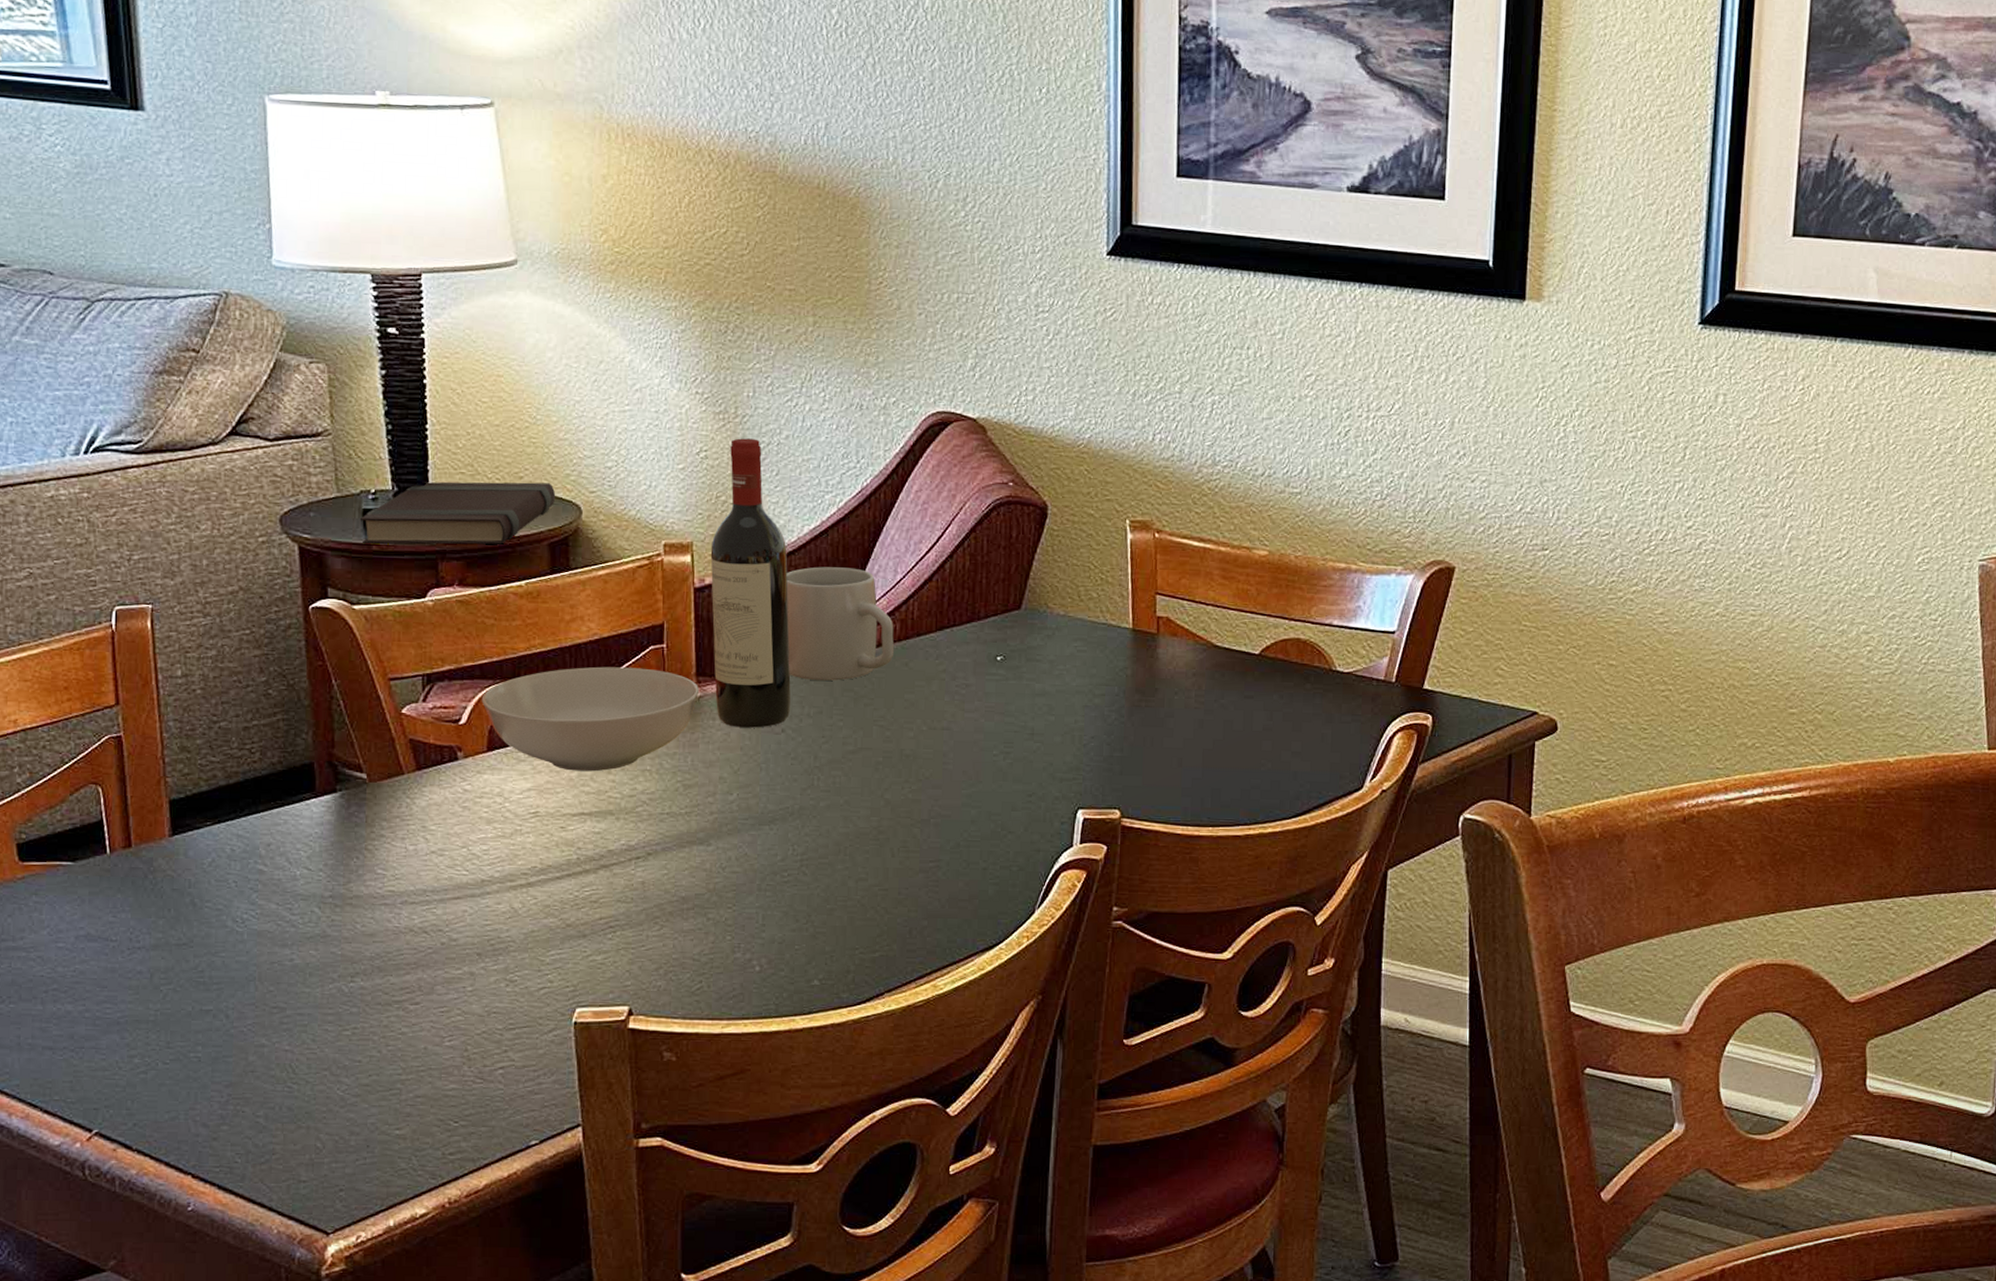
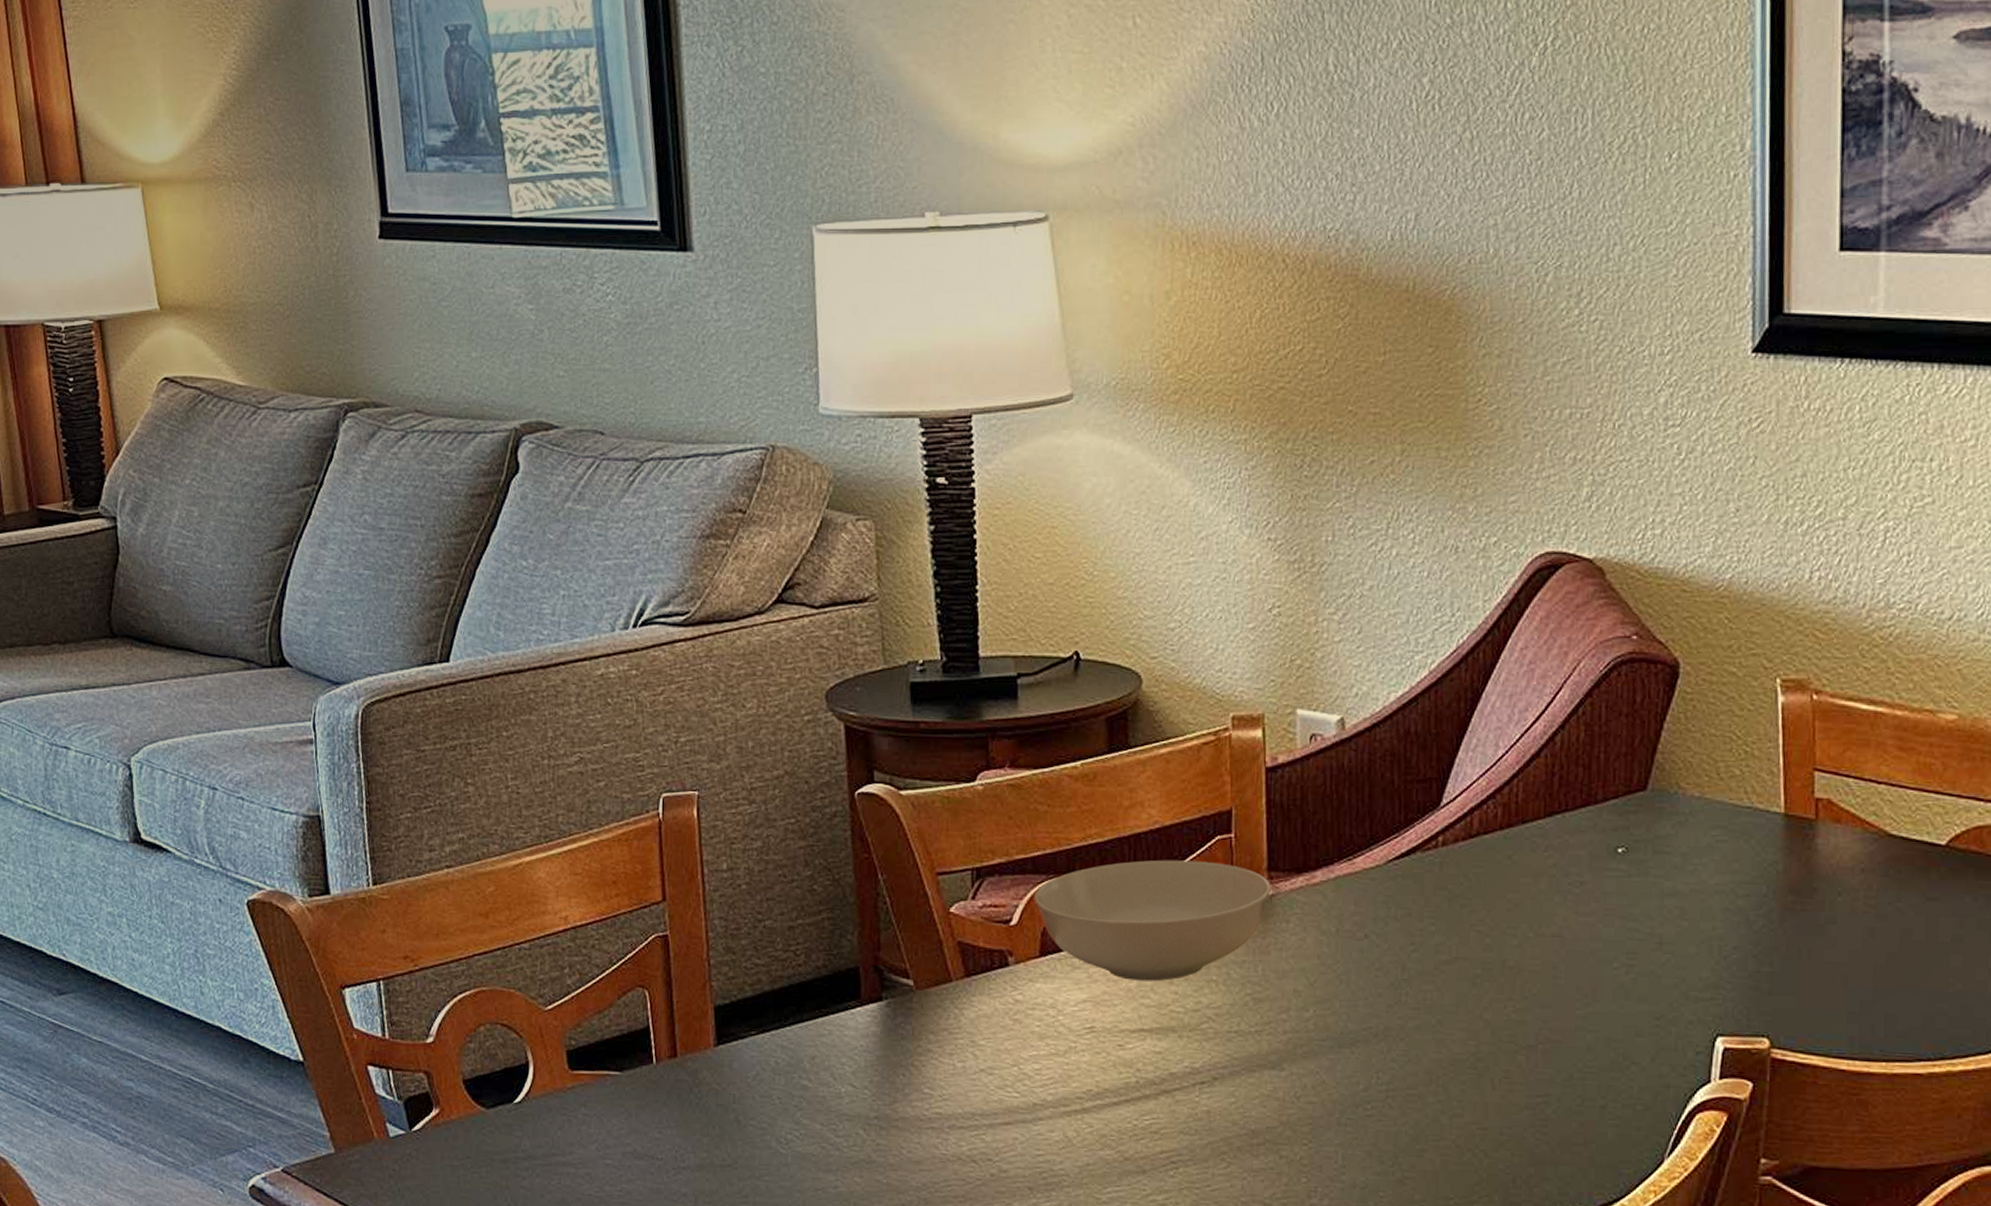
book: present [359,481,556,545] -> none [907,648,1114,722]
wine bottle: present [710,438,791,728] -> none [1284,591,1375,933]
mug: present [786,566,895,681] -> none [1370,741,1496,877]

